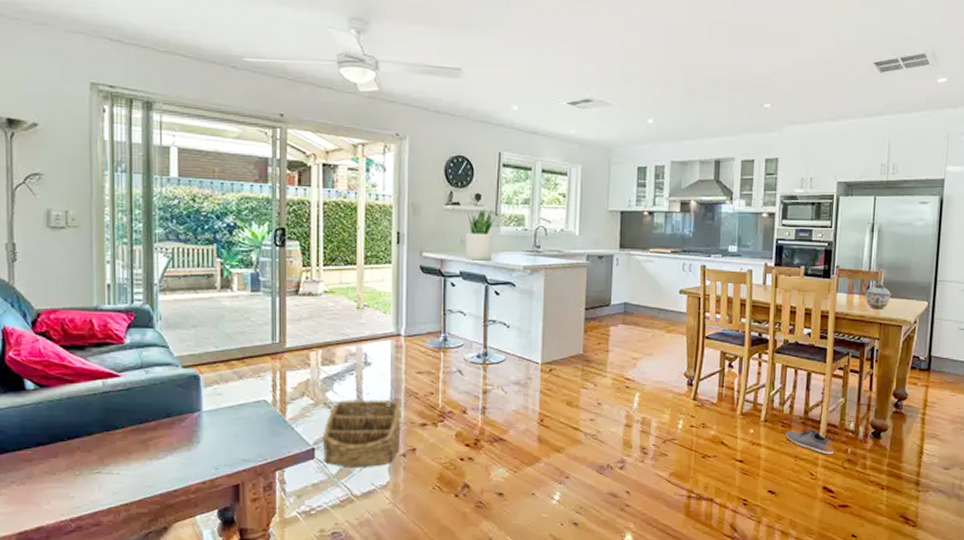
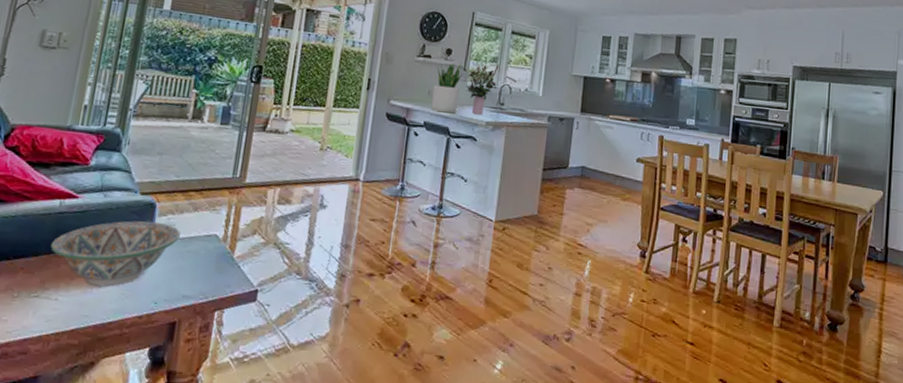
decorative bowl: none [102,392,230,458] -> present [50,220,181,287]
basket: present [322,400,402,467] -> none [265,241,352,315]
bouquet: none [499,206,532,260] -> present [466,63,499,115]
shoe: present [785,428,835,455] -> none [738,314,789,345]
lidded jar: present [865,281,892,310] -> none [821,166,847,196]

